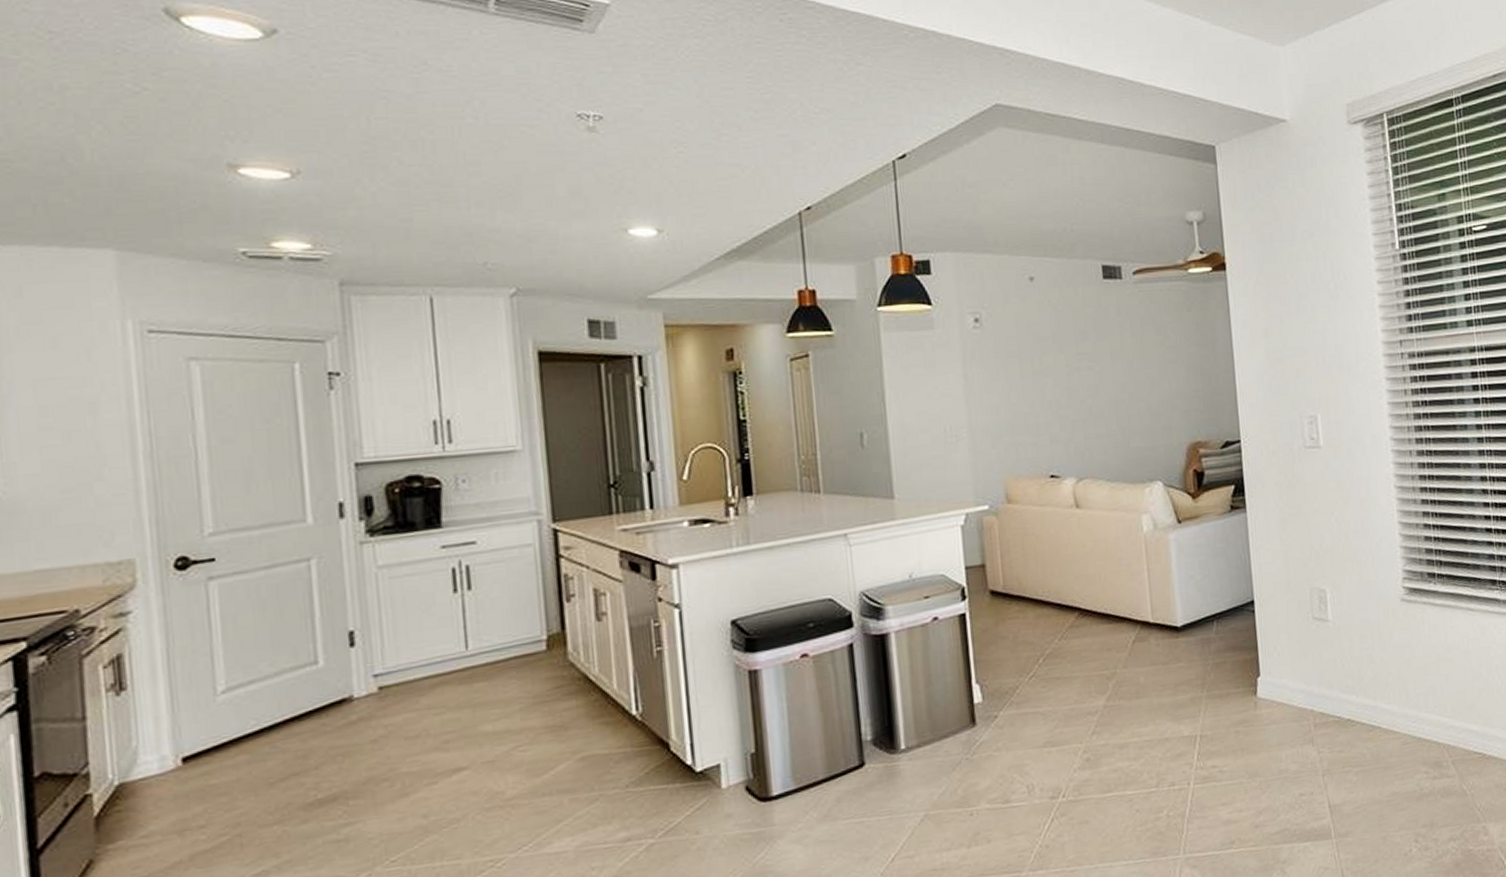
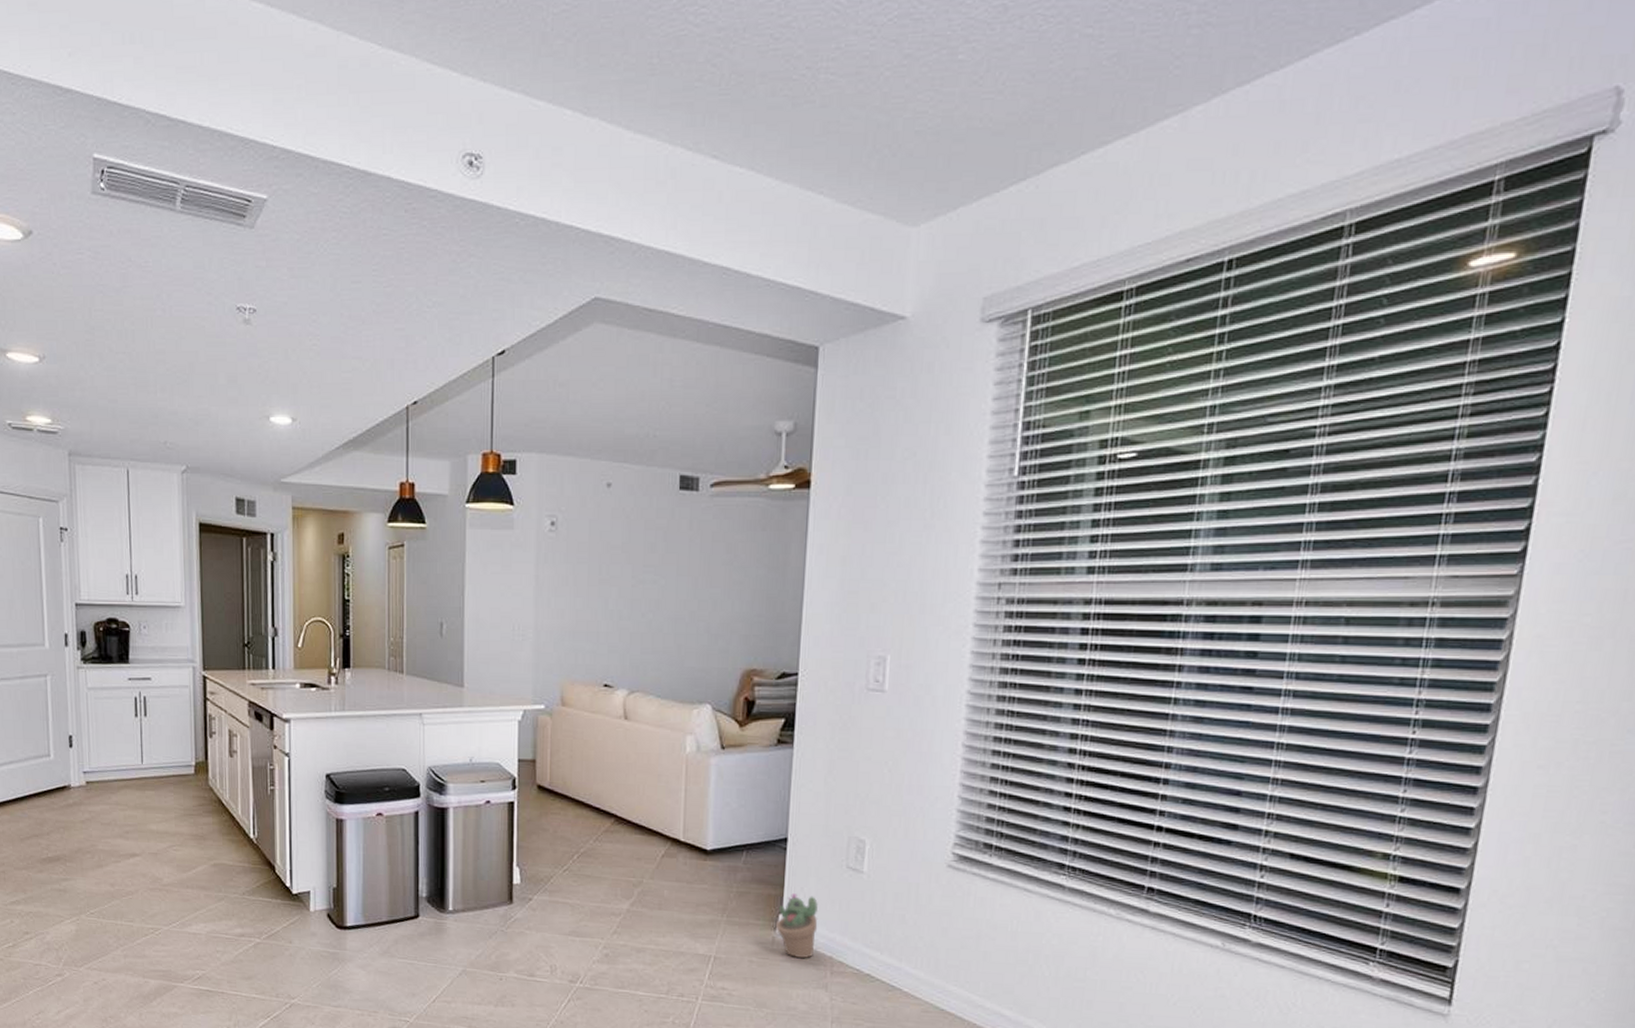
decorative plant: none [1255,653,1296,718] -> present [775,893,818,958]

